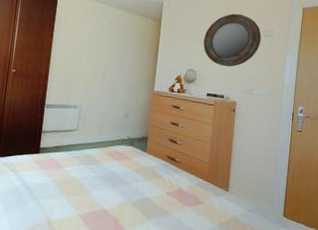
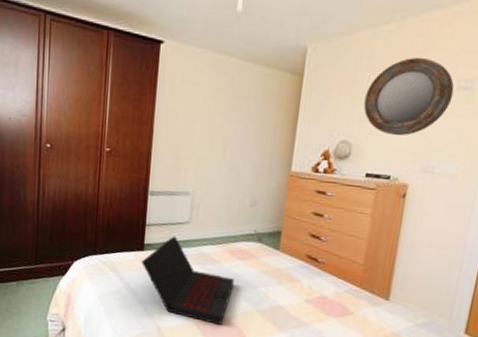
laptop: none [37,141,112,216] -> present [141,235,234,325]

